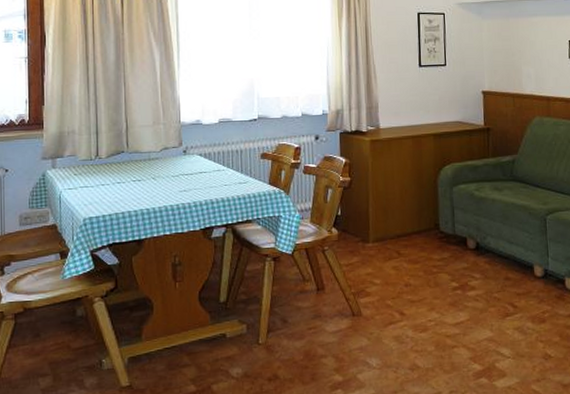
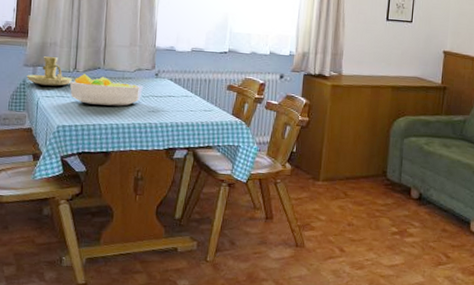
candle holder: none [46,146,96,177] -> present [26,56,73,86]
fruit bowl: none [93,160,172,191] -> present [70,74,143,106]

